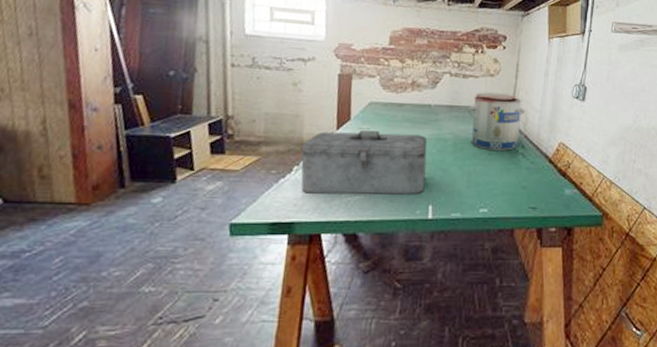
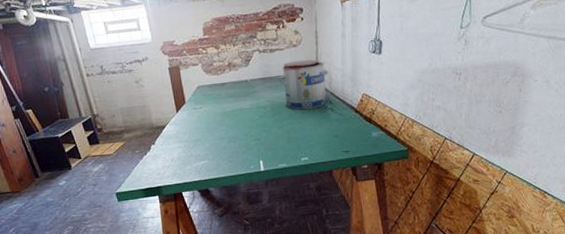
toolbox: present [301,130,428,195] -> none [153,106,254,164]

